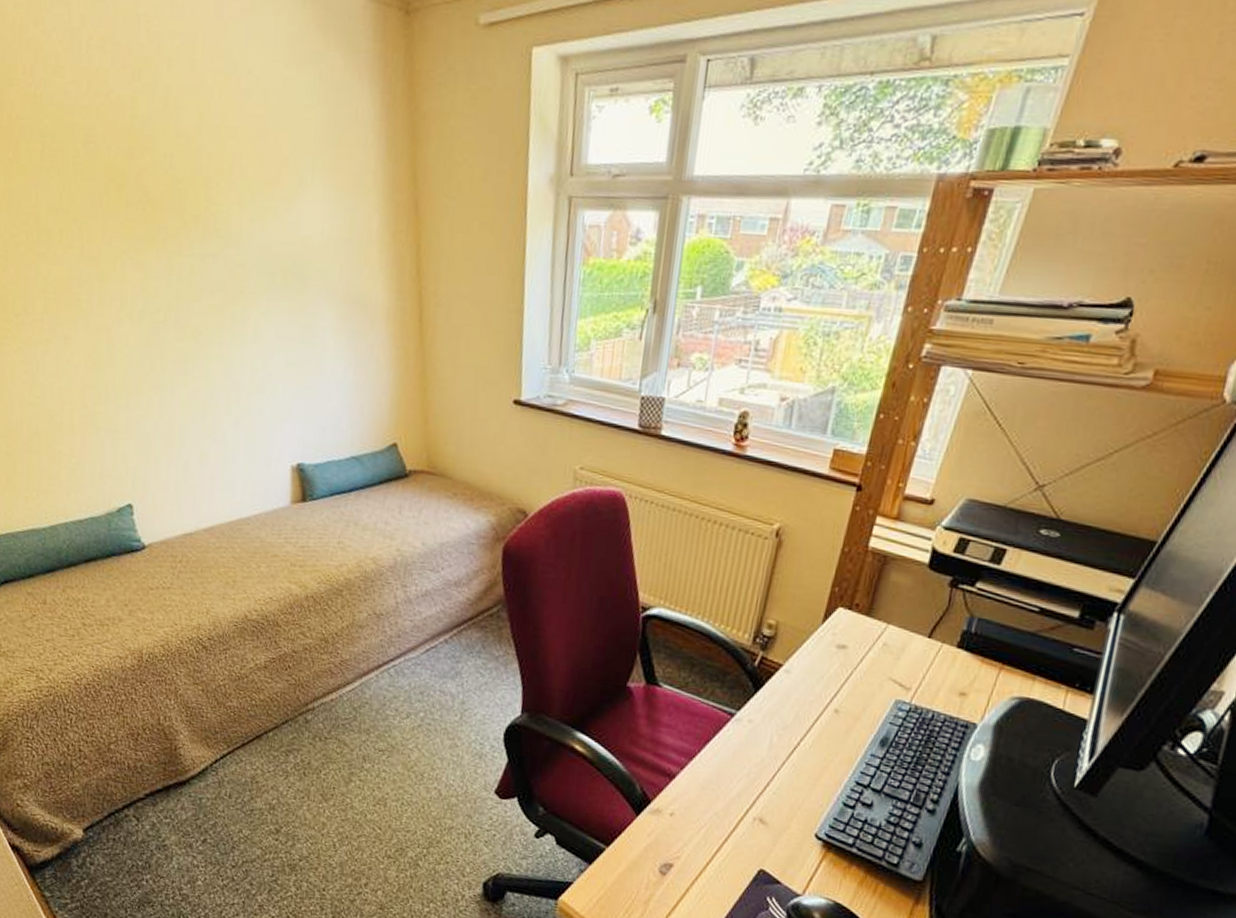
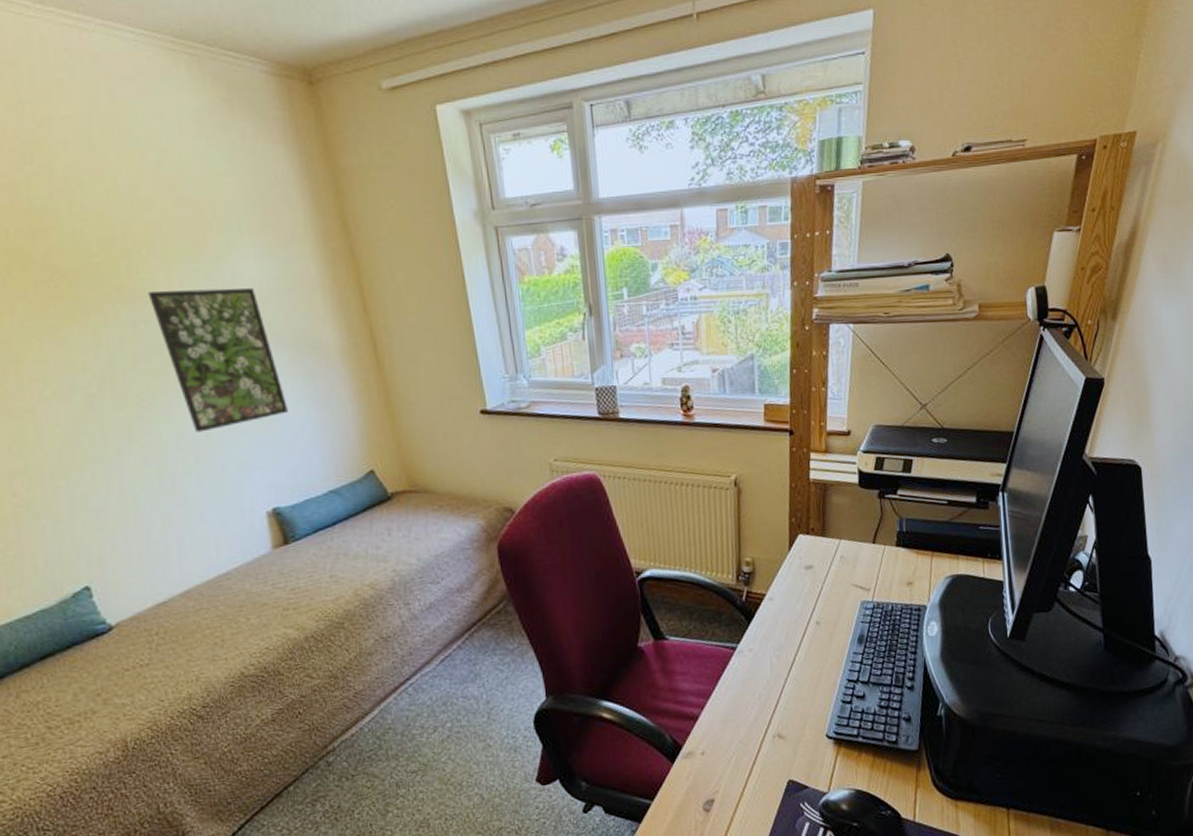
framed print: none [220,226,328,376] -> present [147,288,288,433]

